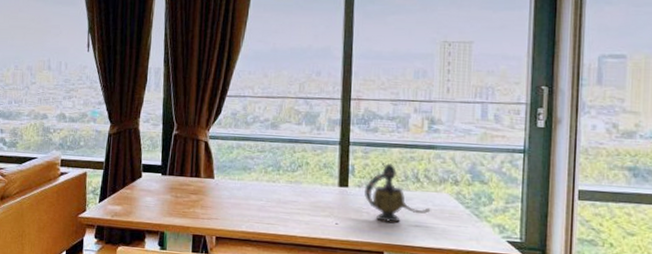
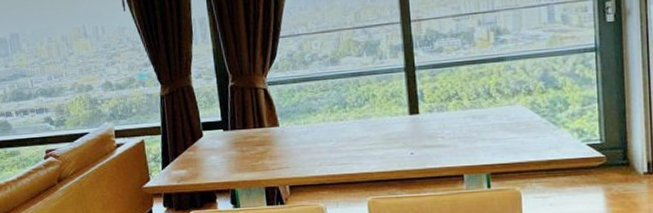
teapot: present [365,163,431,223] -> none [437,83,507,144]

